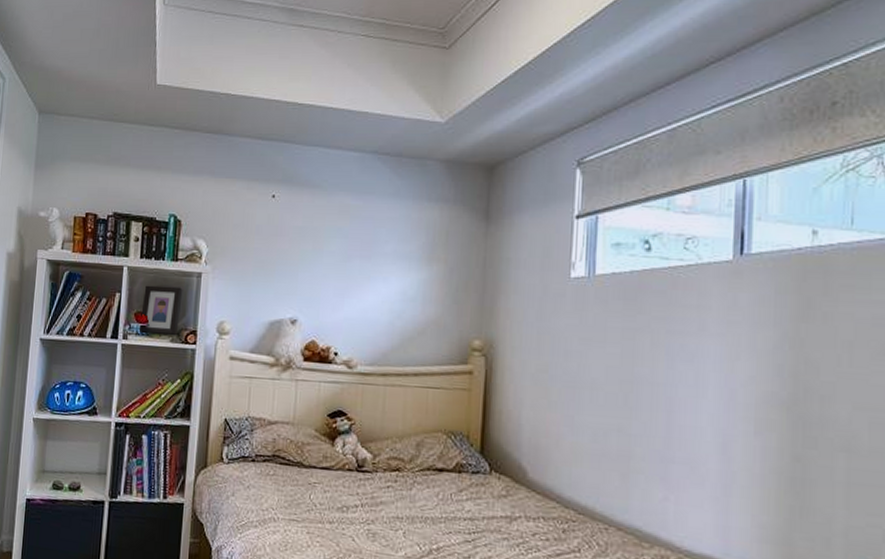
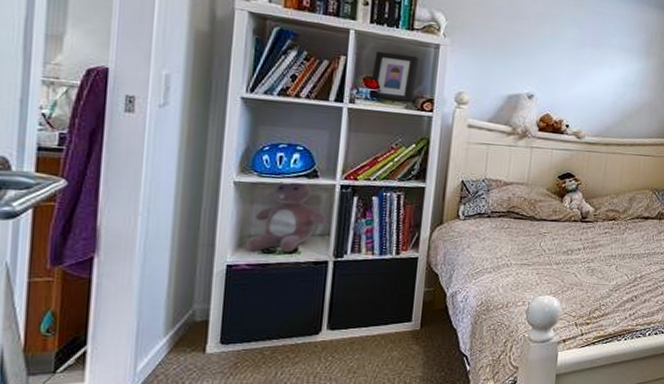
stuffed animal: none [40,418,104,490] -> present [245,181,327,253]

